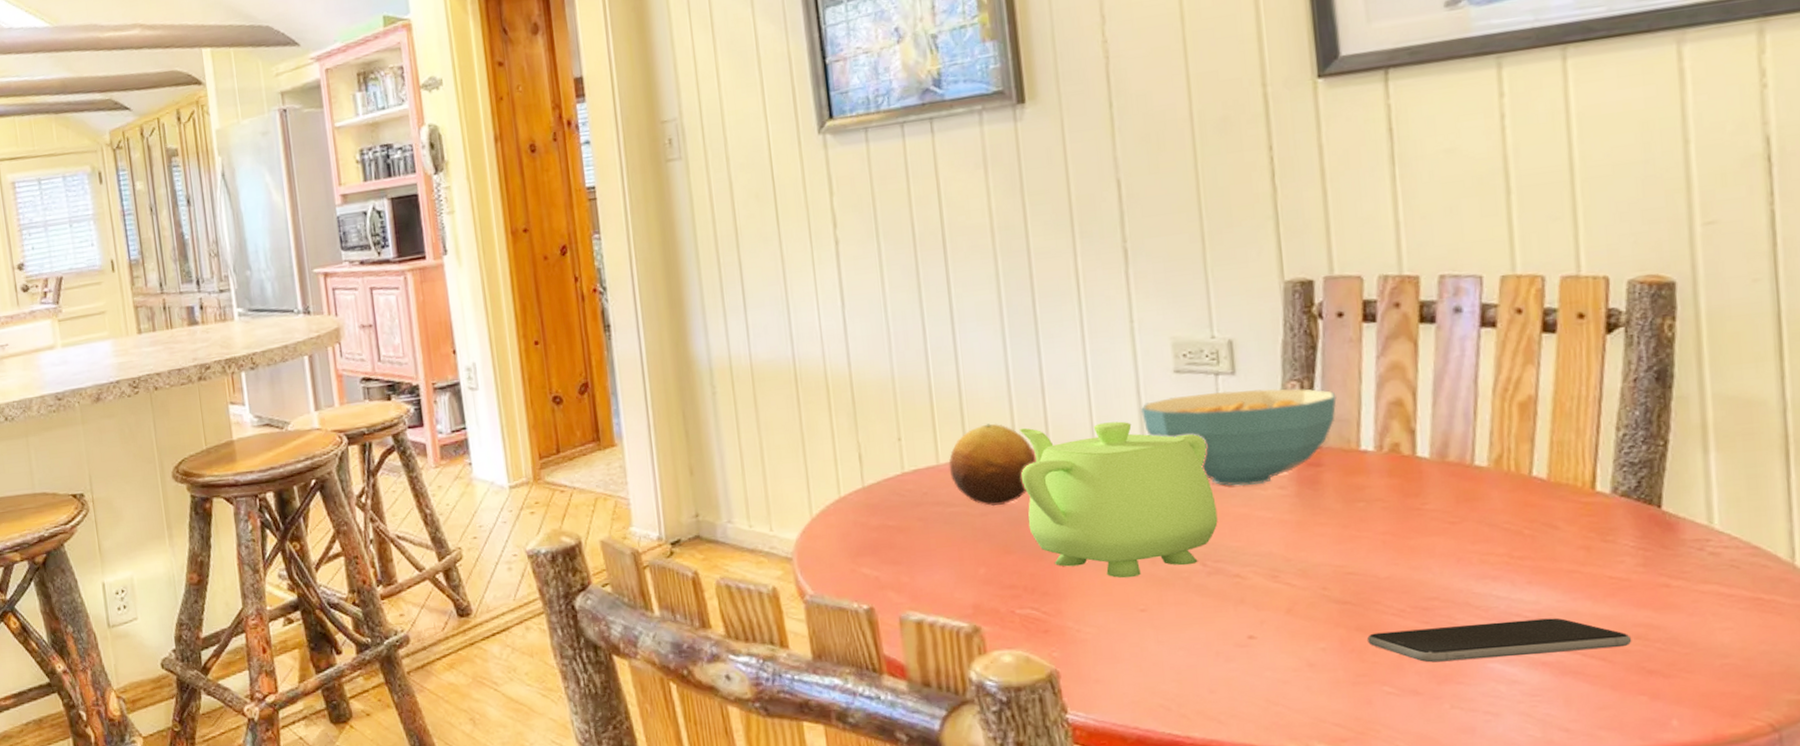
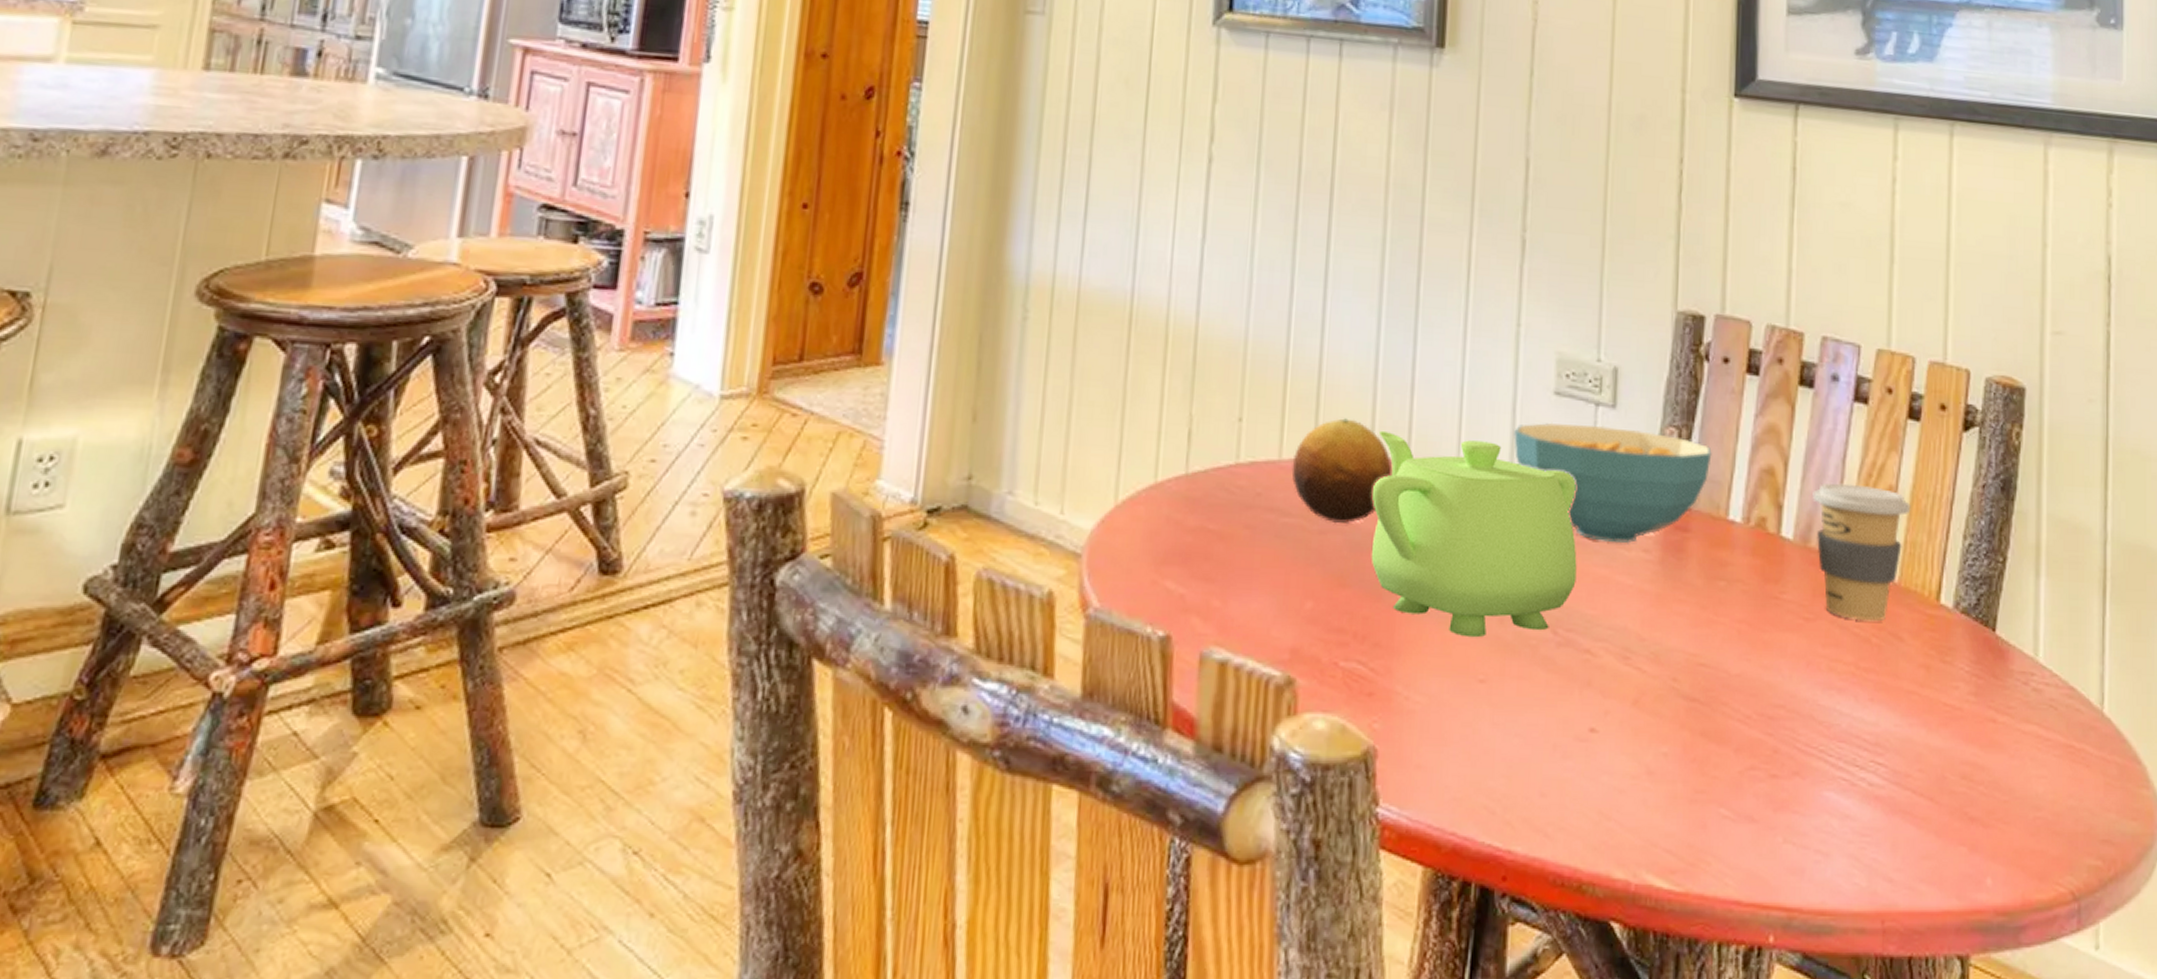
smartphone: present [1368,618,1632,663] -> none [1711,741,1958,787]
coffee cup: none [1445,399,1554,518] -> present [1812,482,1911,622]

